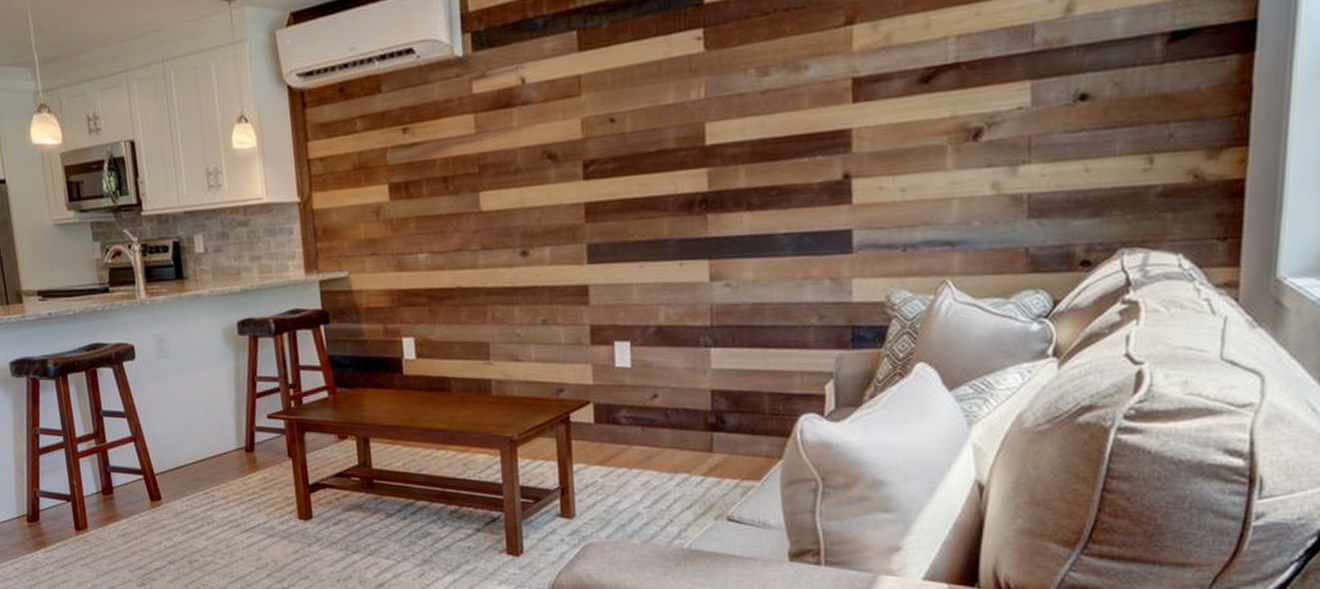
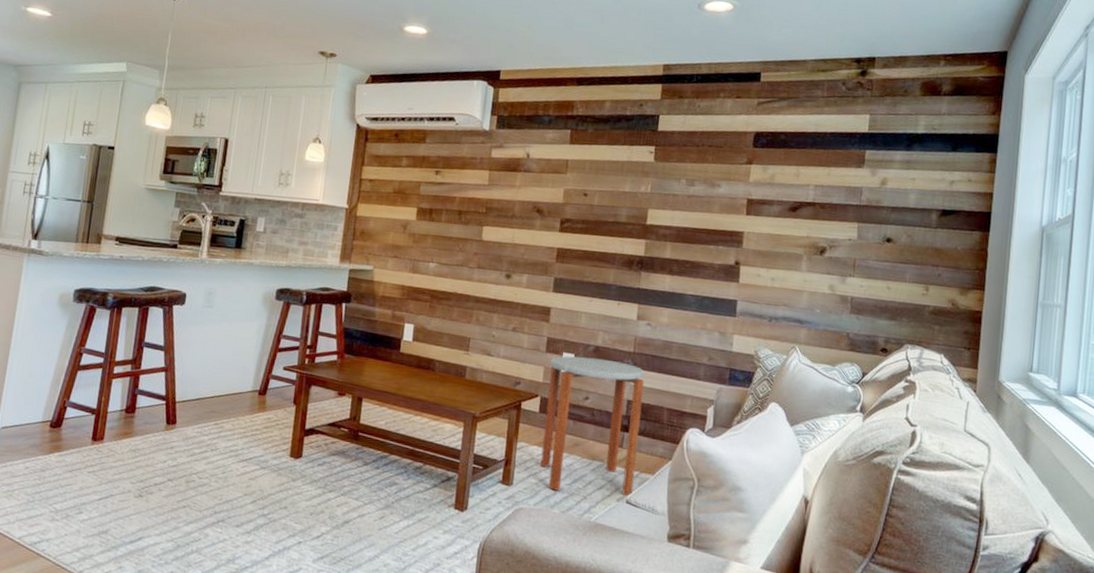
side table: none [598,341,734,517] -> present [540,356,645,497]

